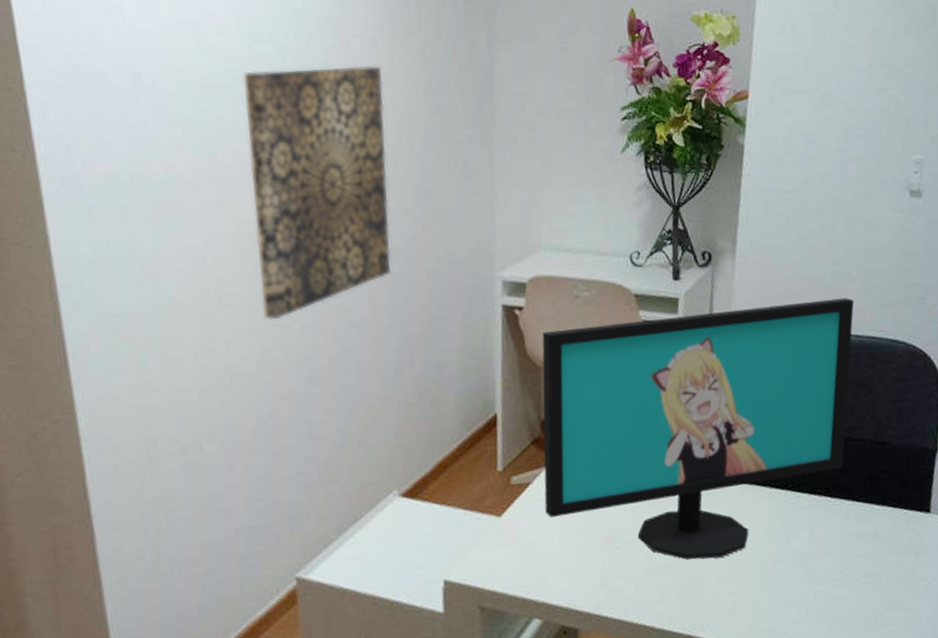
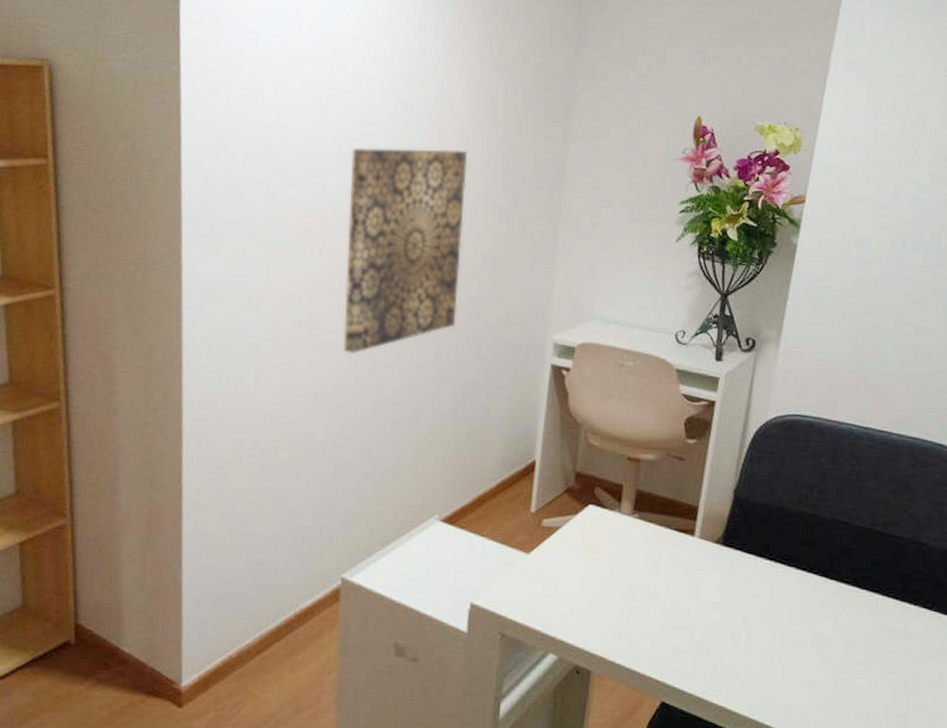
computer monitor: present [542,297,854,560] -> none [571,393,899,628]

